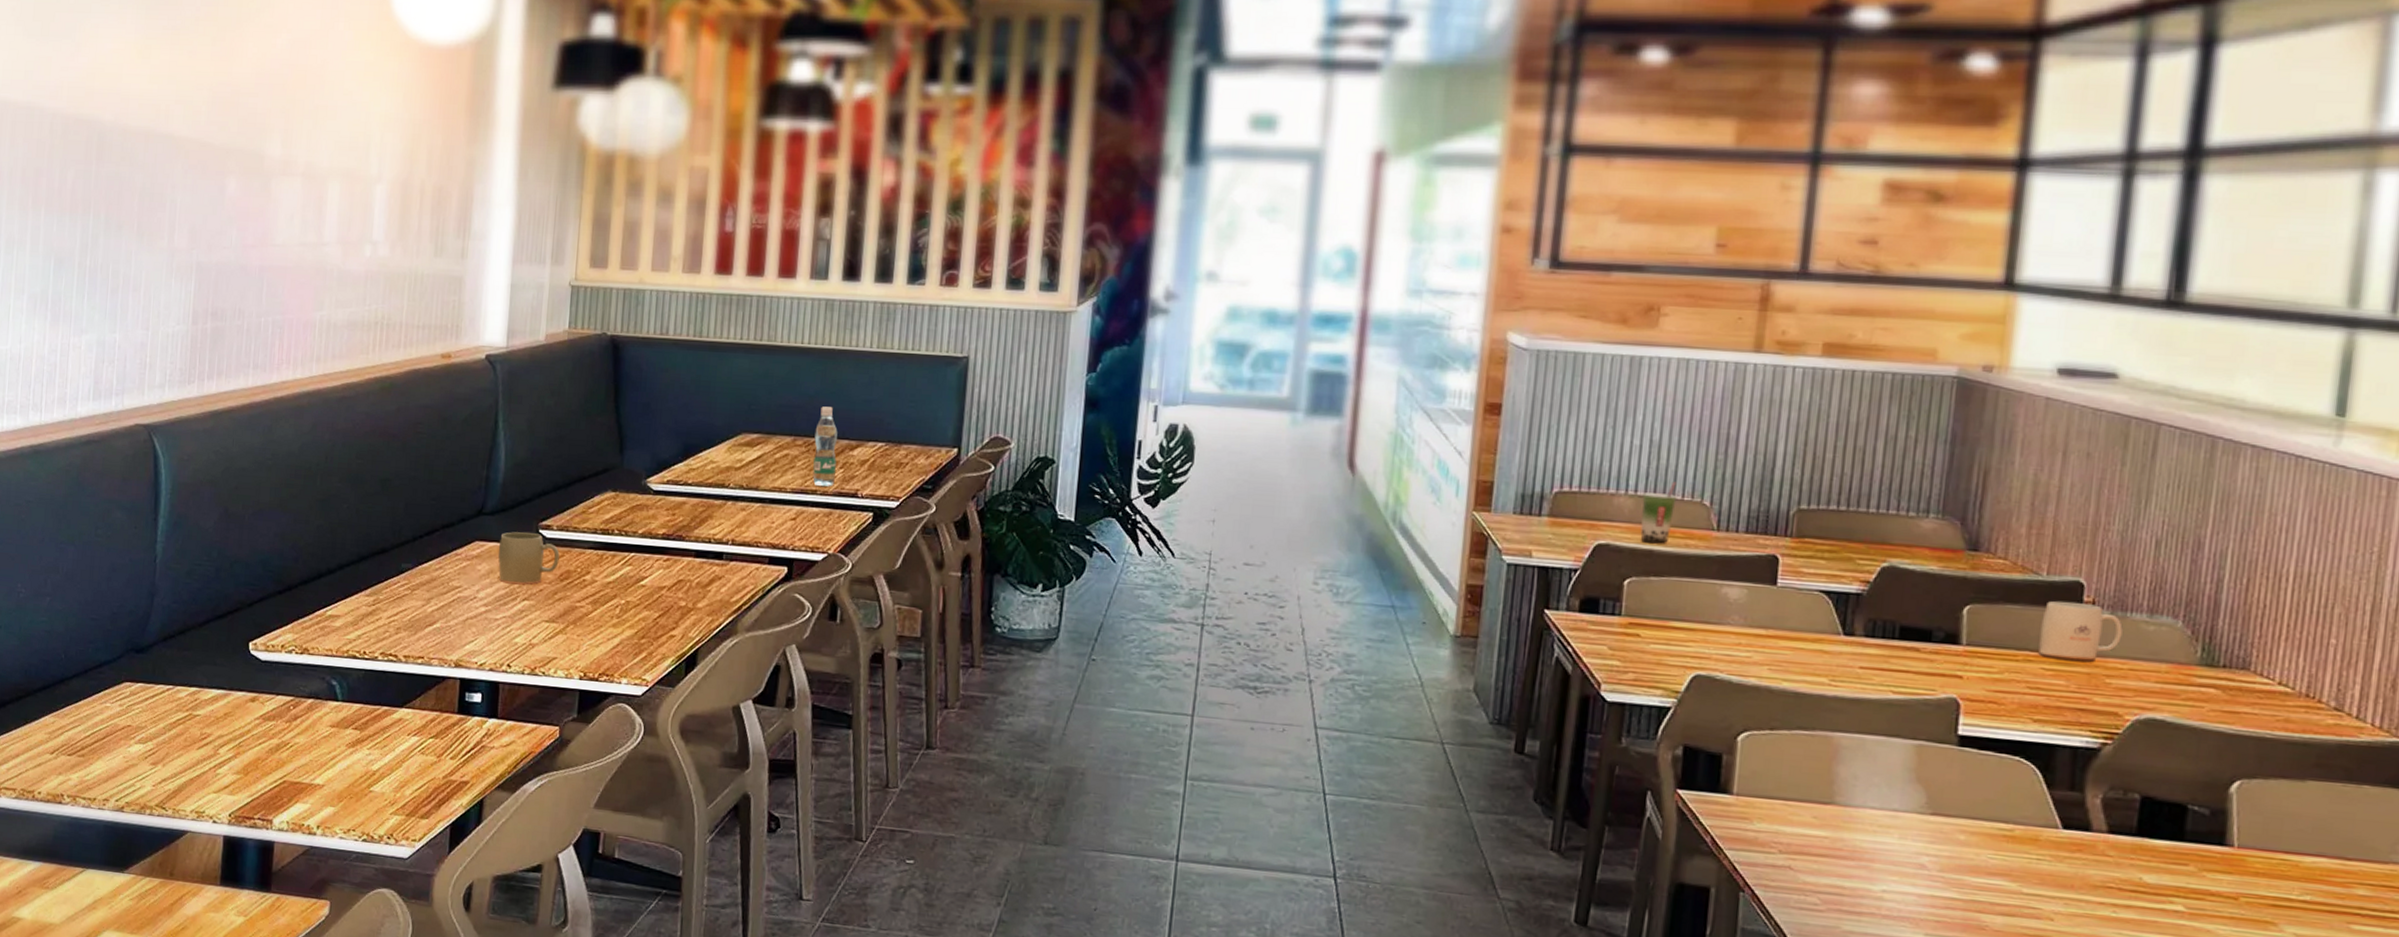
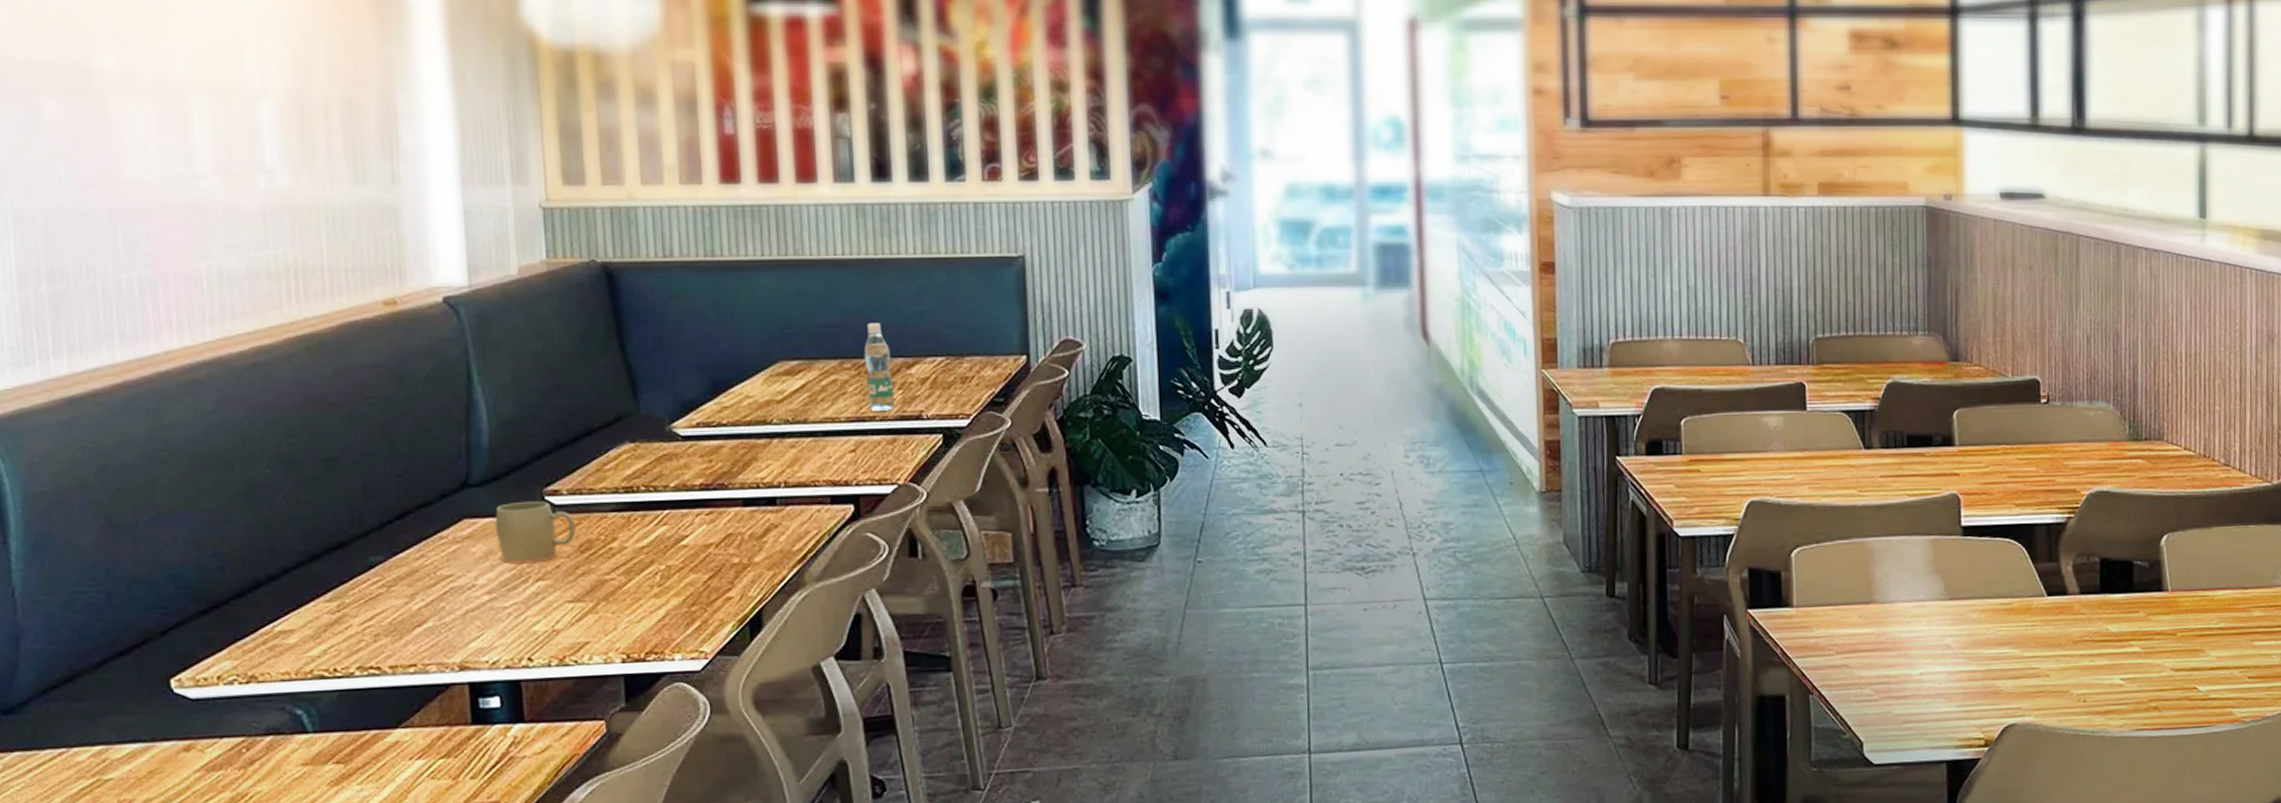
beverage cup: present [1640,481,1678,545] -> none [1687,323,1717,384]
mug: present [2038,600,2123,664] -> none [2012,397,2072,451]

